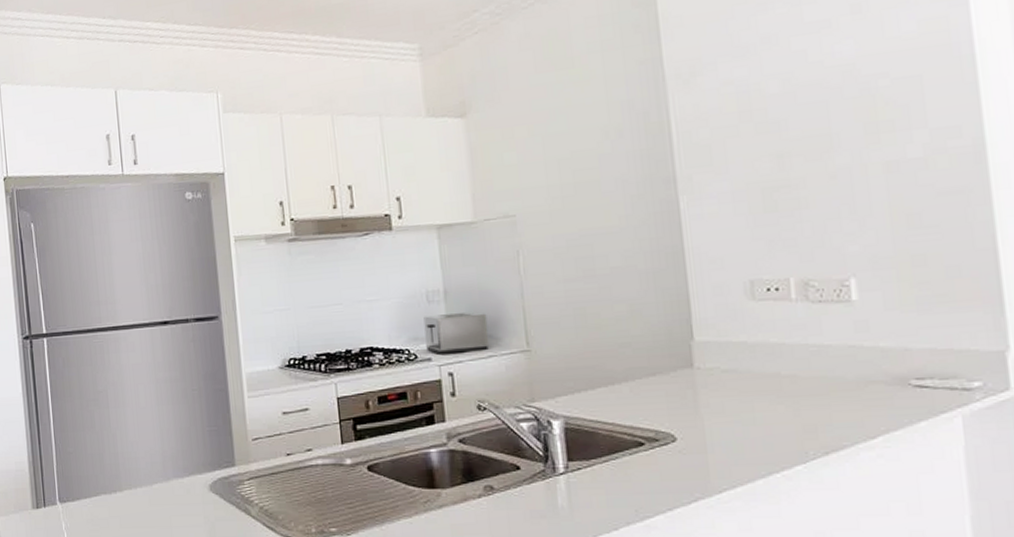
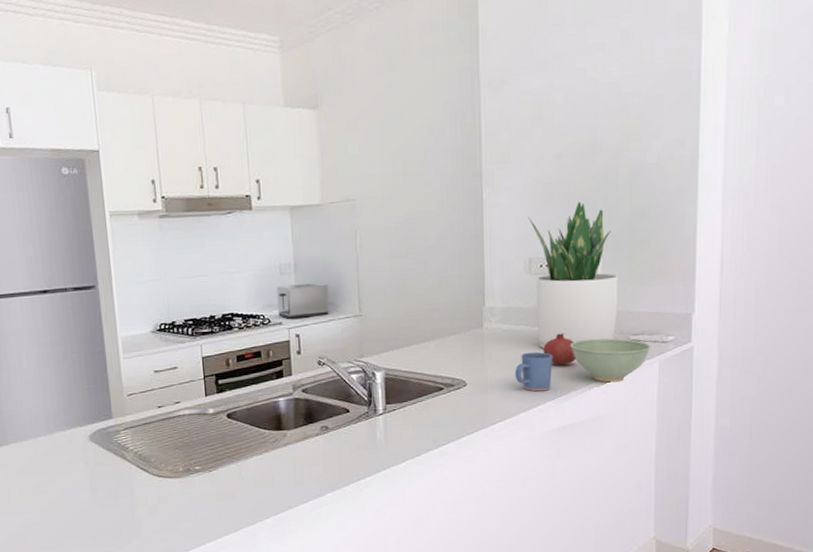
planter: none [743,208,889,395] -> present [527,201,618,349]
mug: none [743,399,799,452] -> present [515,351,553,392]
fruit: none [781,375,832,417] -> present [543,333,575,365]
bowl: none [821,382,947,443] -> present [570,338,651,383]

